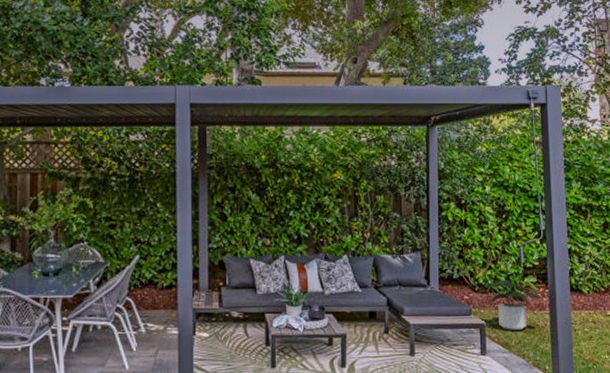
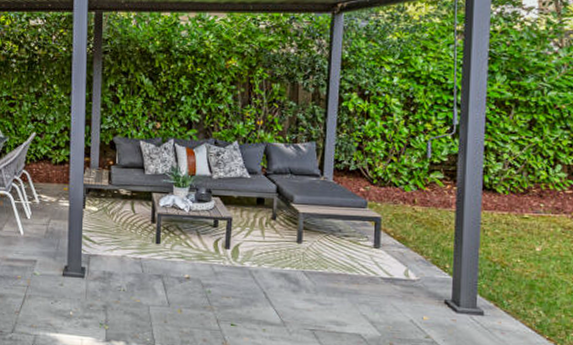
potted plant: present [483,280,544,330] -> none [382,175,450,226]

